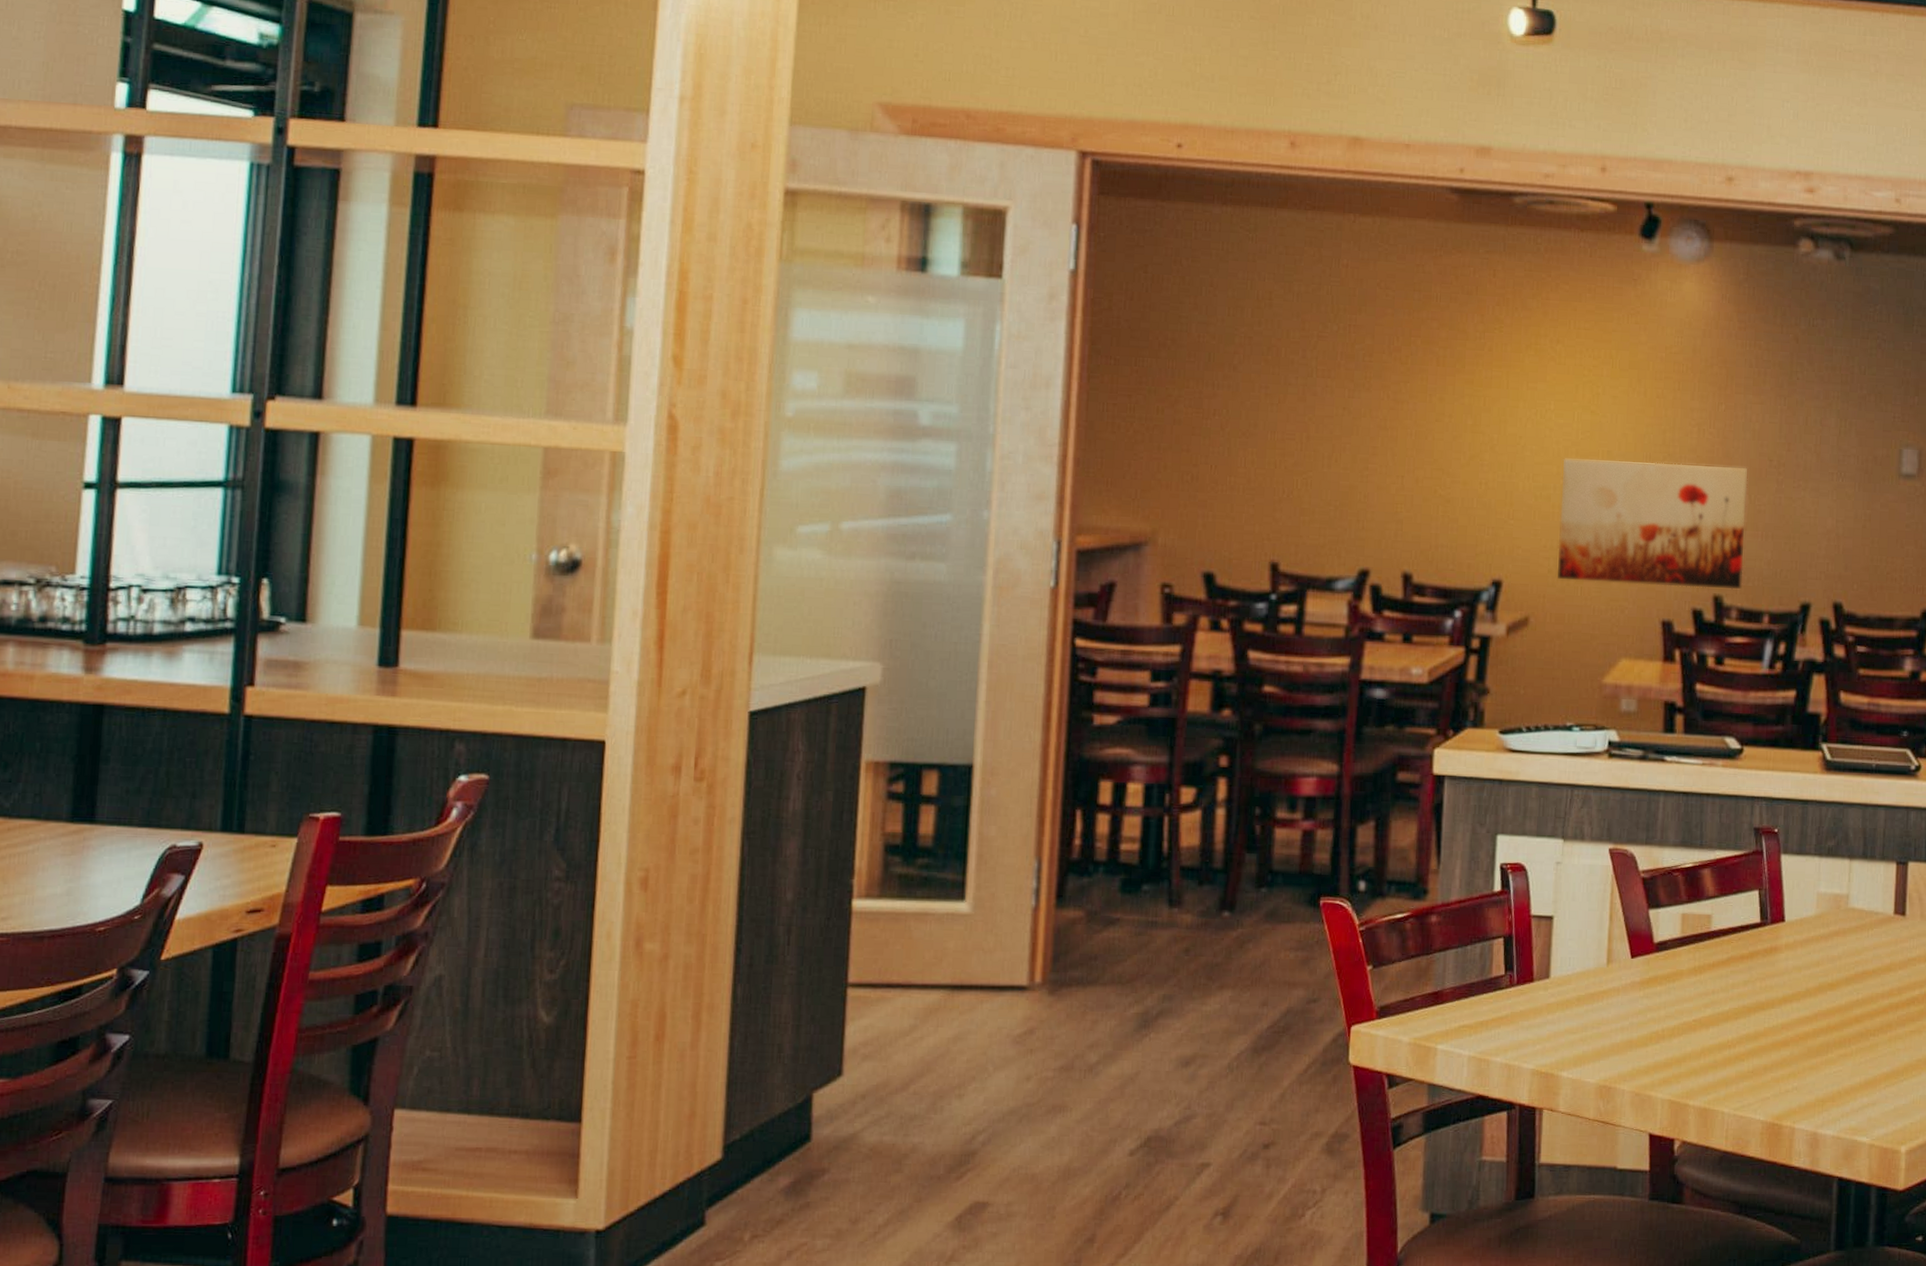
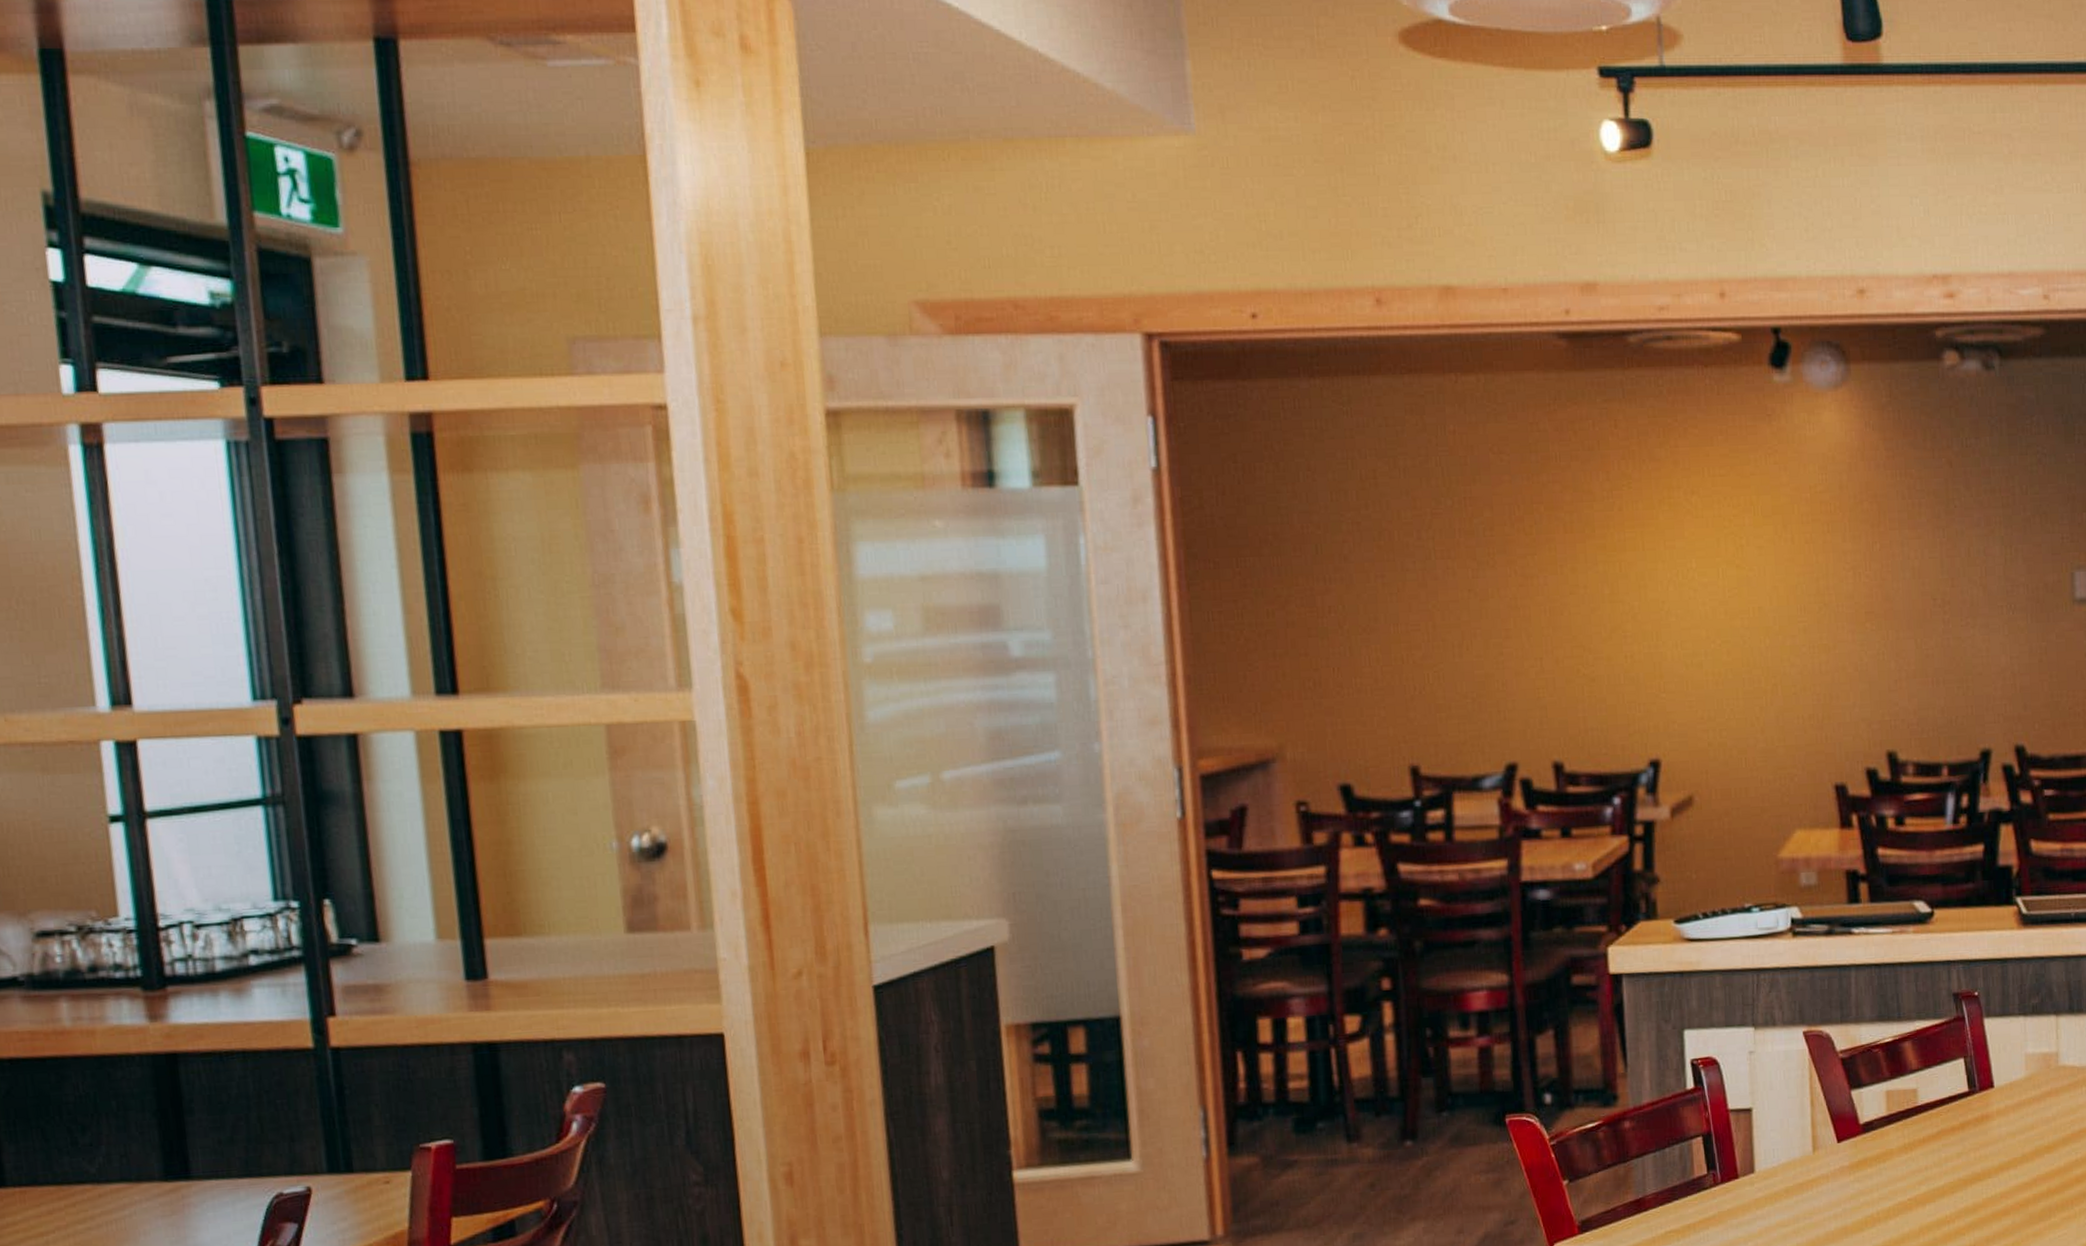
wall art: present [1558,458,1748,589] -> none [1711,611,1916,752]

